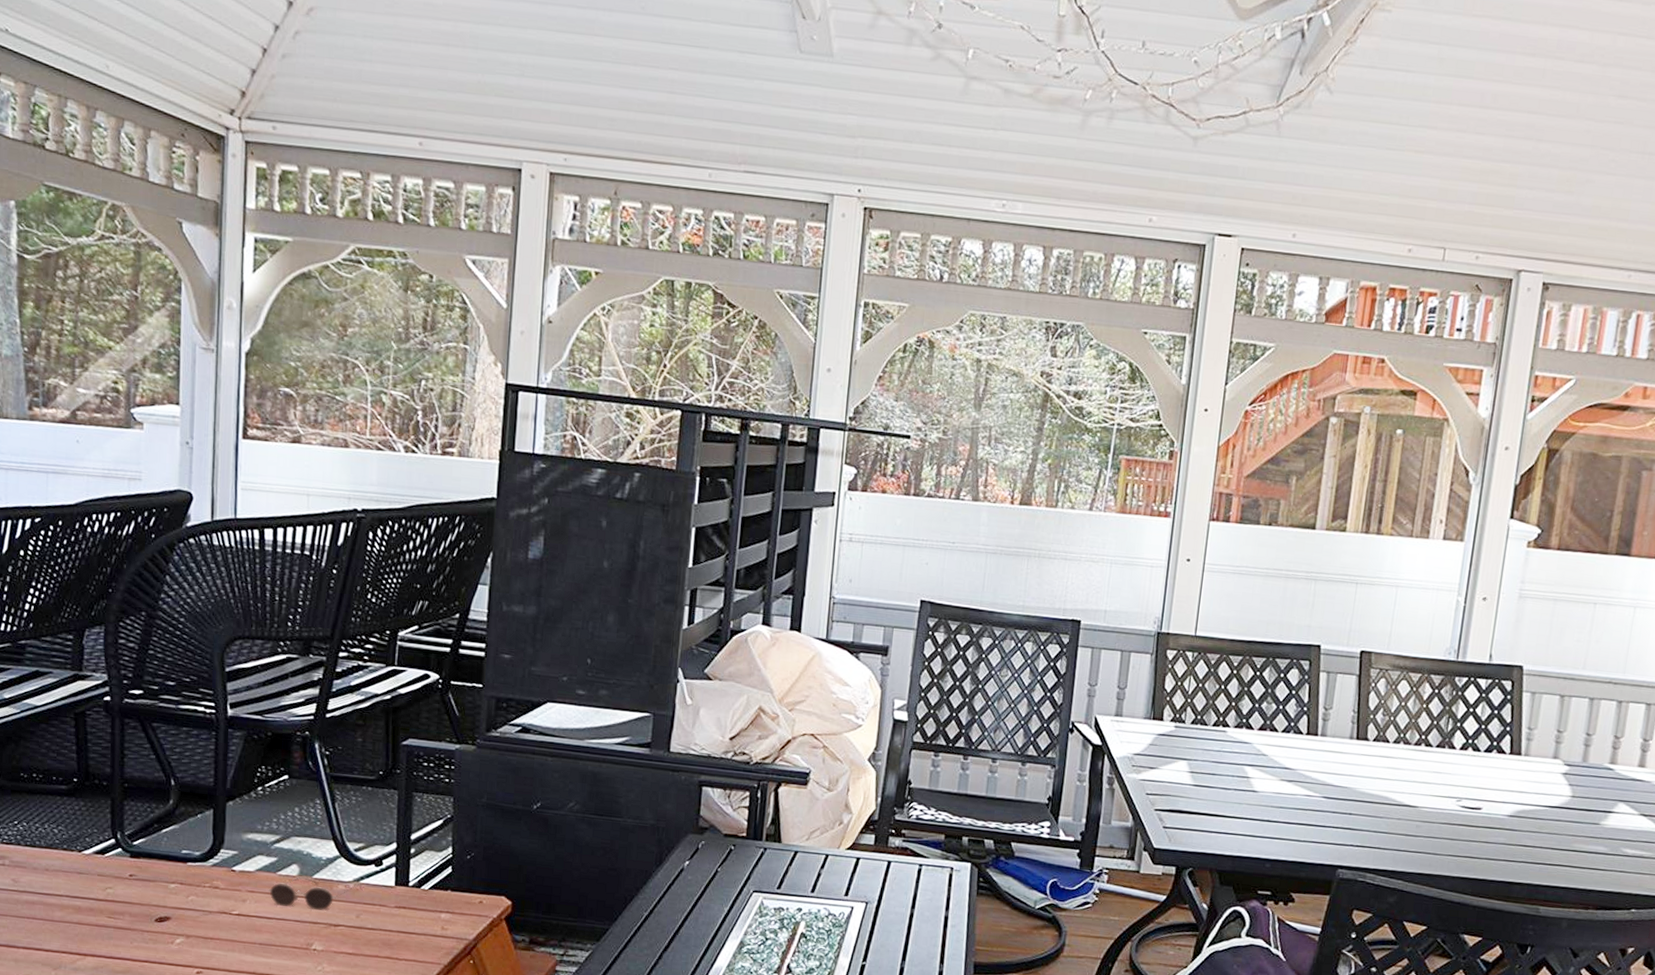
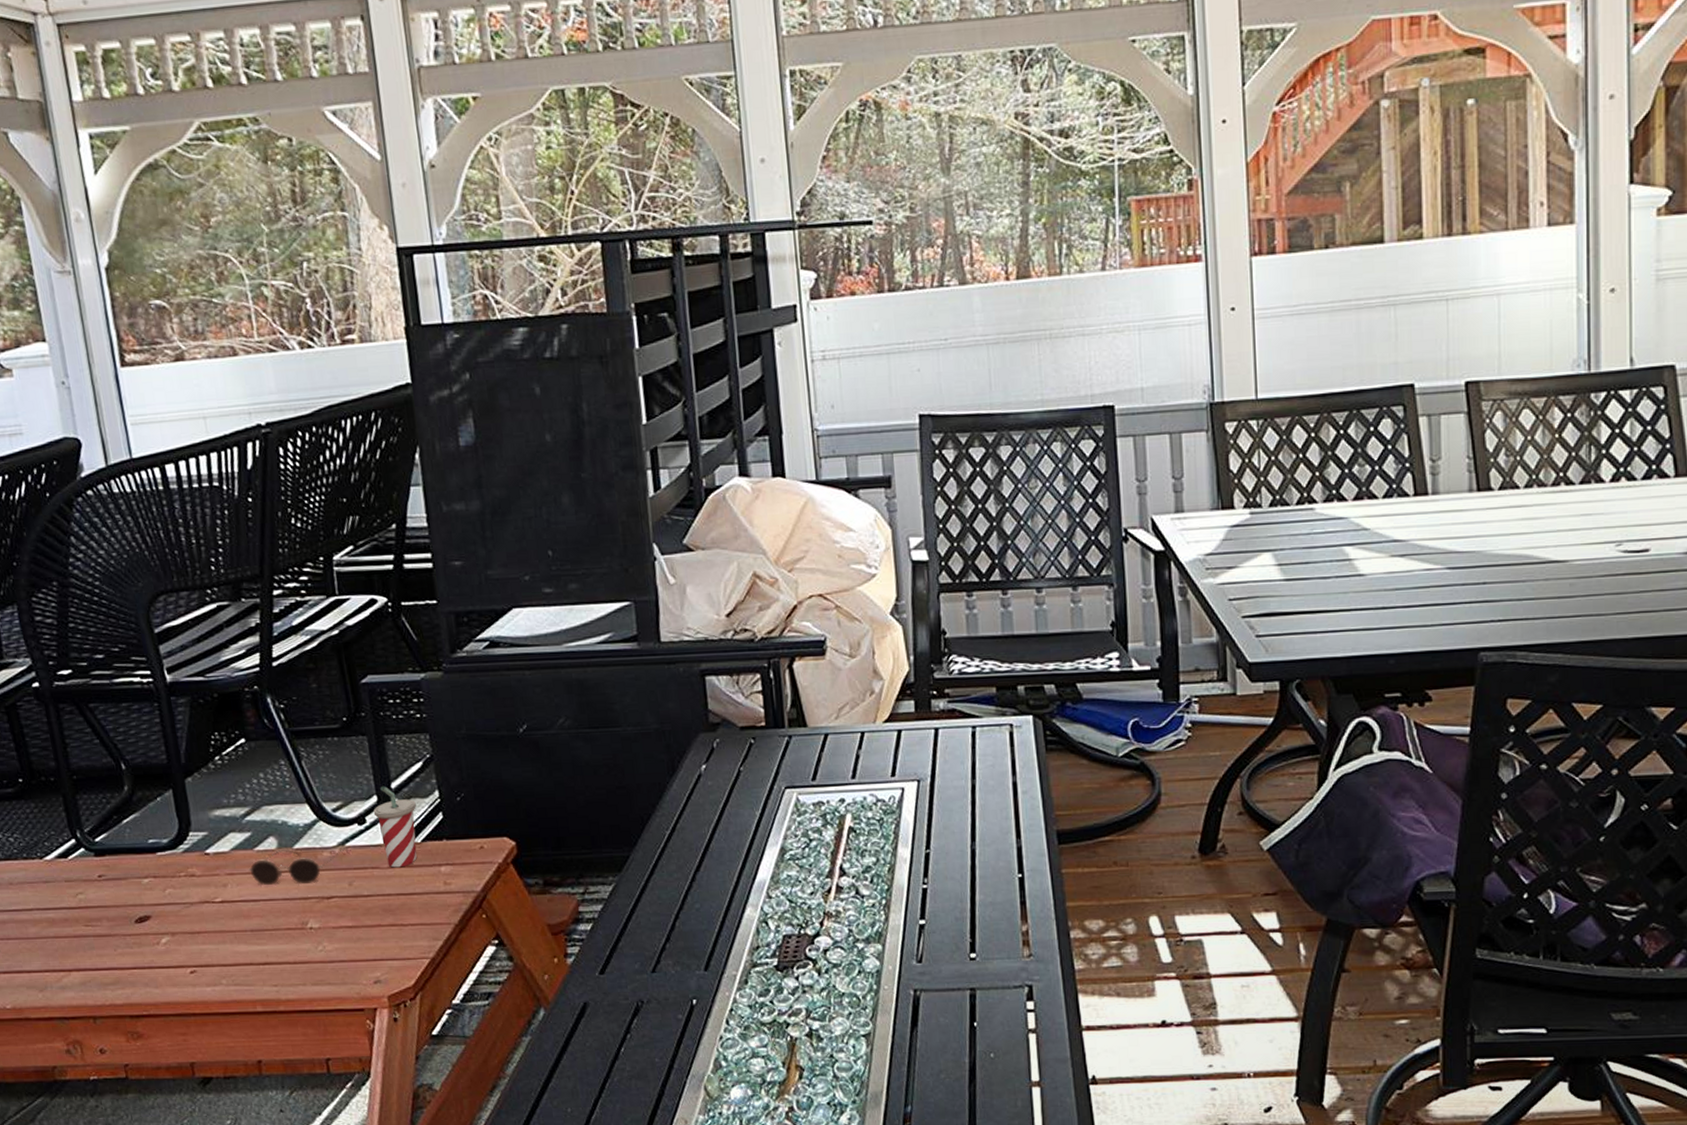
beverage cup: none [391,835,430,909] -> present [373,785,417,868]

